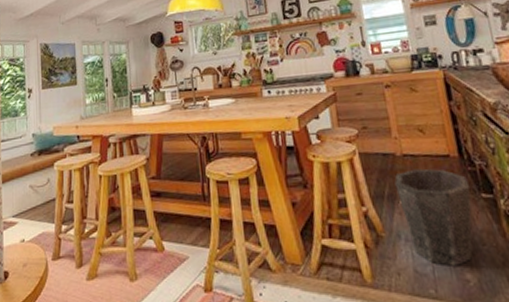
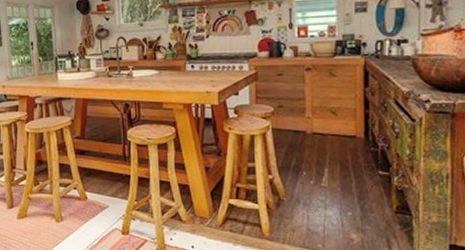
waste bin: present [394,168,473,266] -> none [302,146,370,228]

